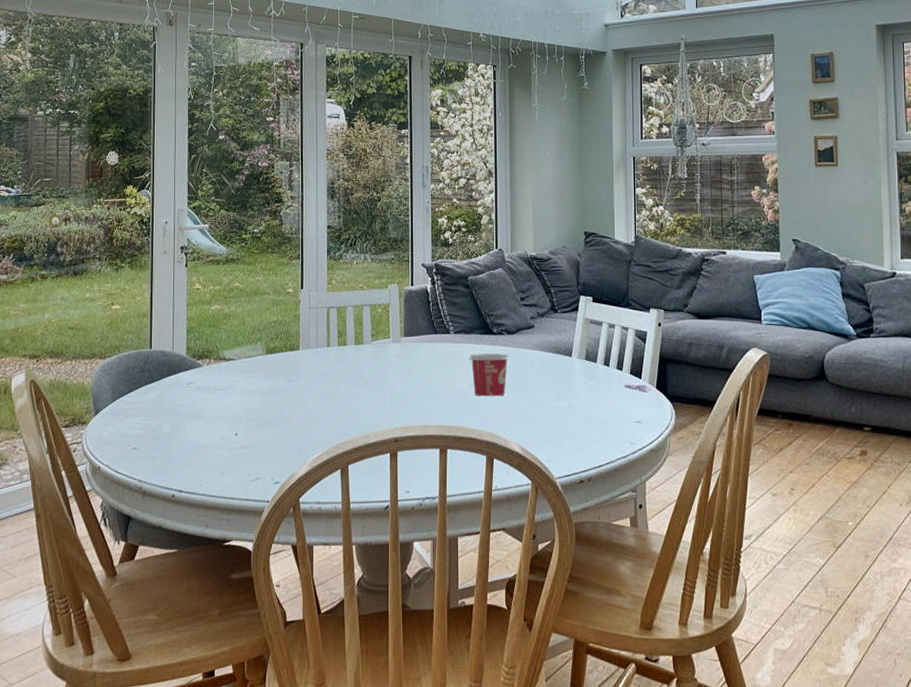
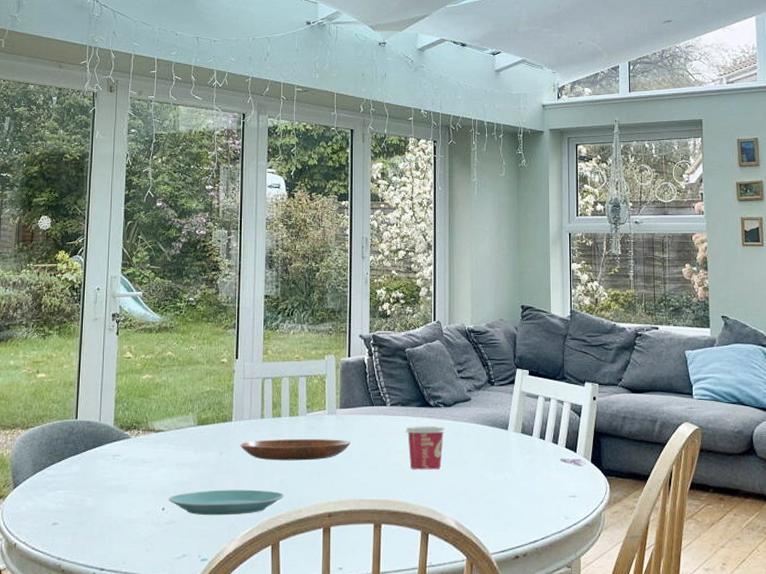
plate: none [240,415,352,441] -> present [168,489,285,516]
bowl: none [307,367,415,388] -> present [240,439,351,461]

